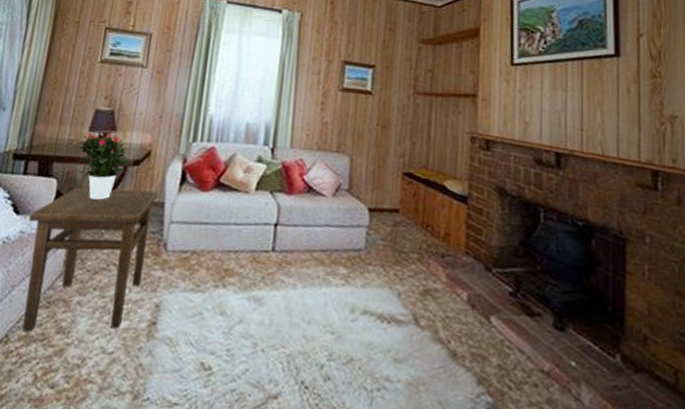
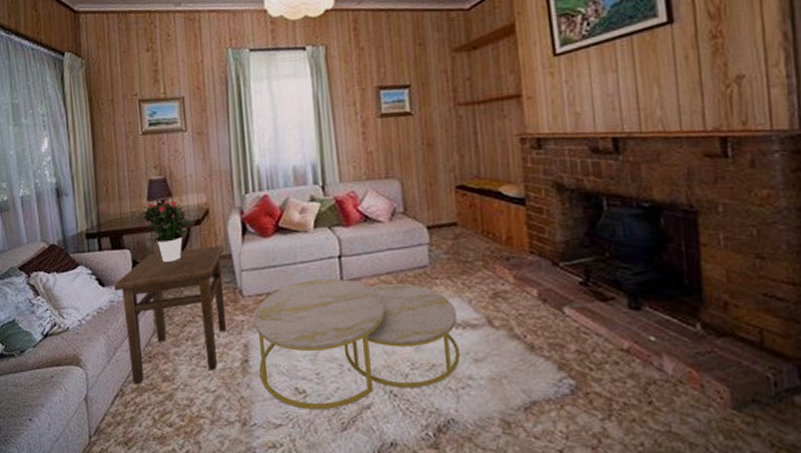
coffee table: none [165,244,385,394] -> present [254,278,460,410]

